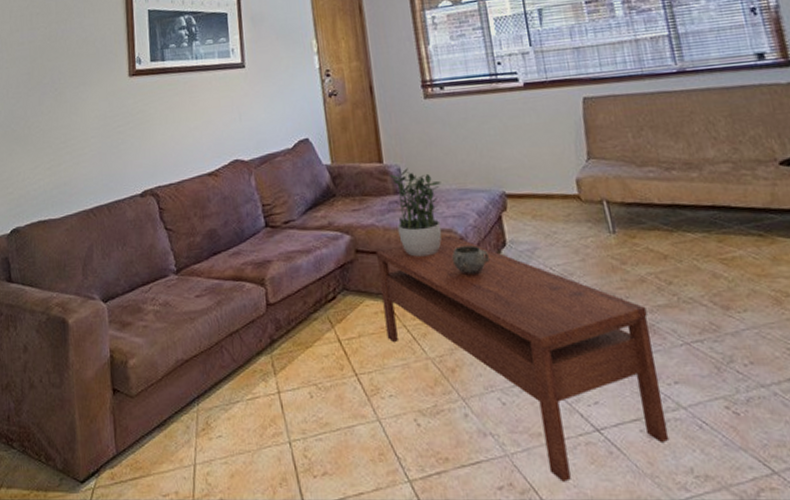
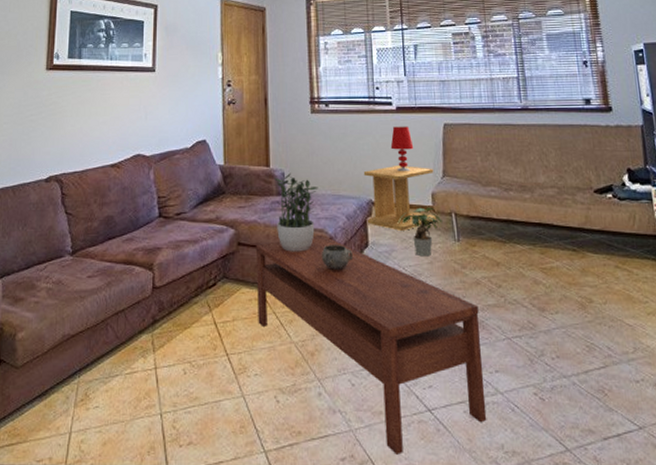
side table: none [492,149,586,225] -> present [363,166,437,231]
table lamp: none [521,104,549,158] -> present [390,126,414,172]
potted plant: none [538,195,593,254] -> present [397,207,443,257]

